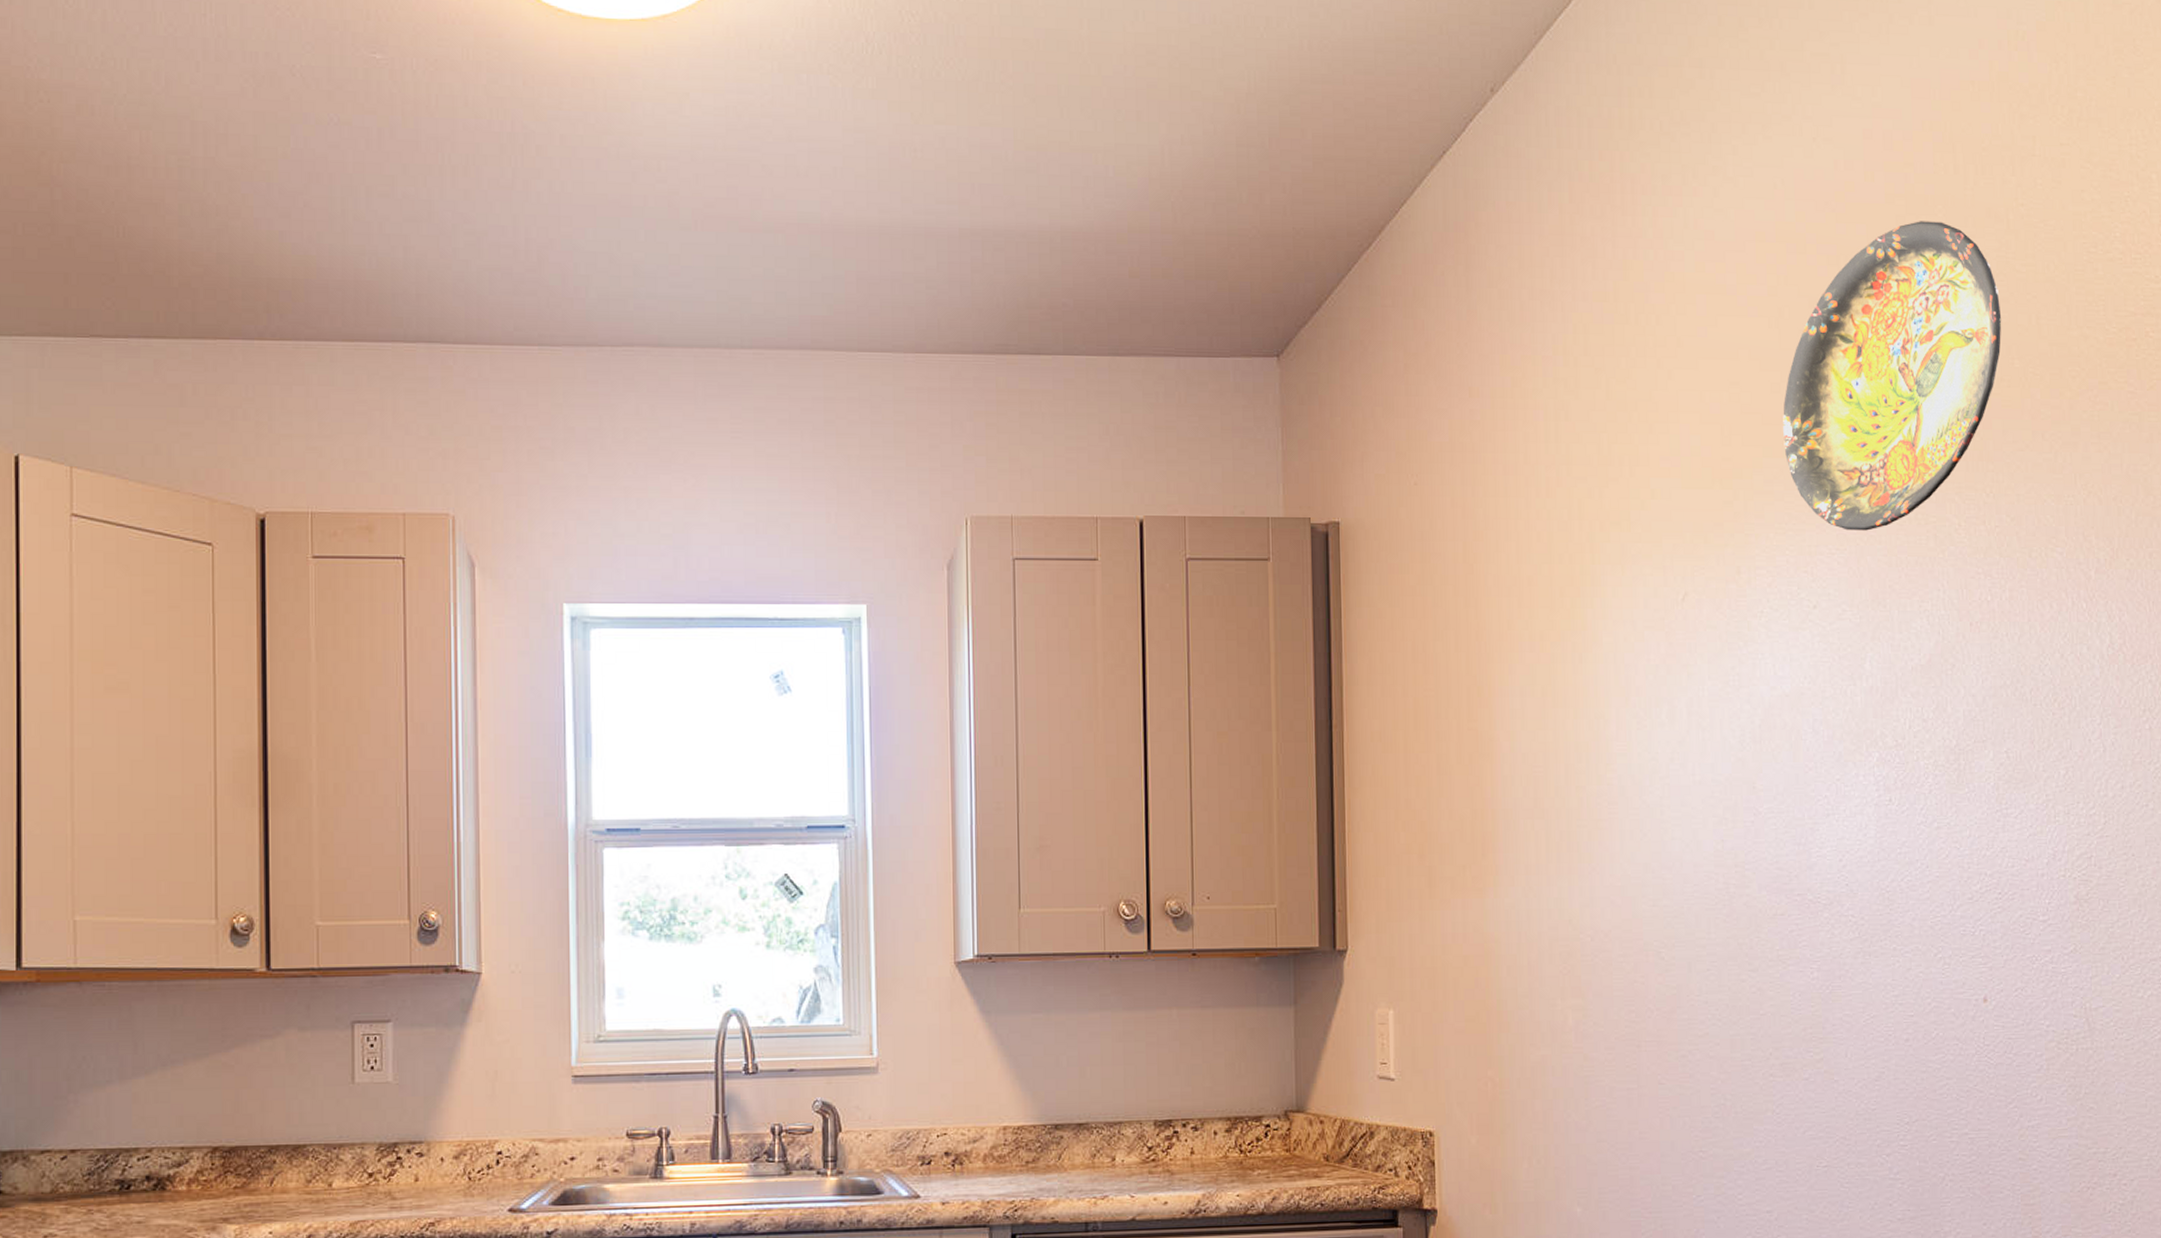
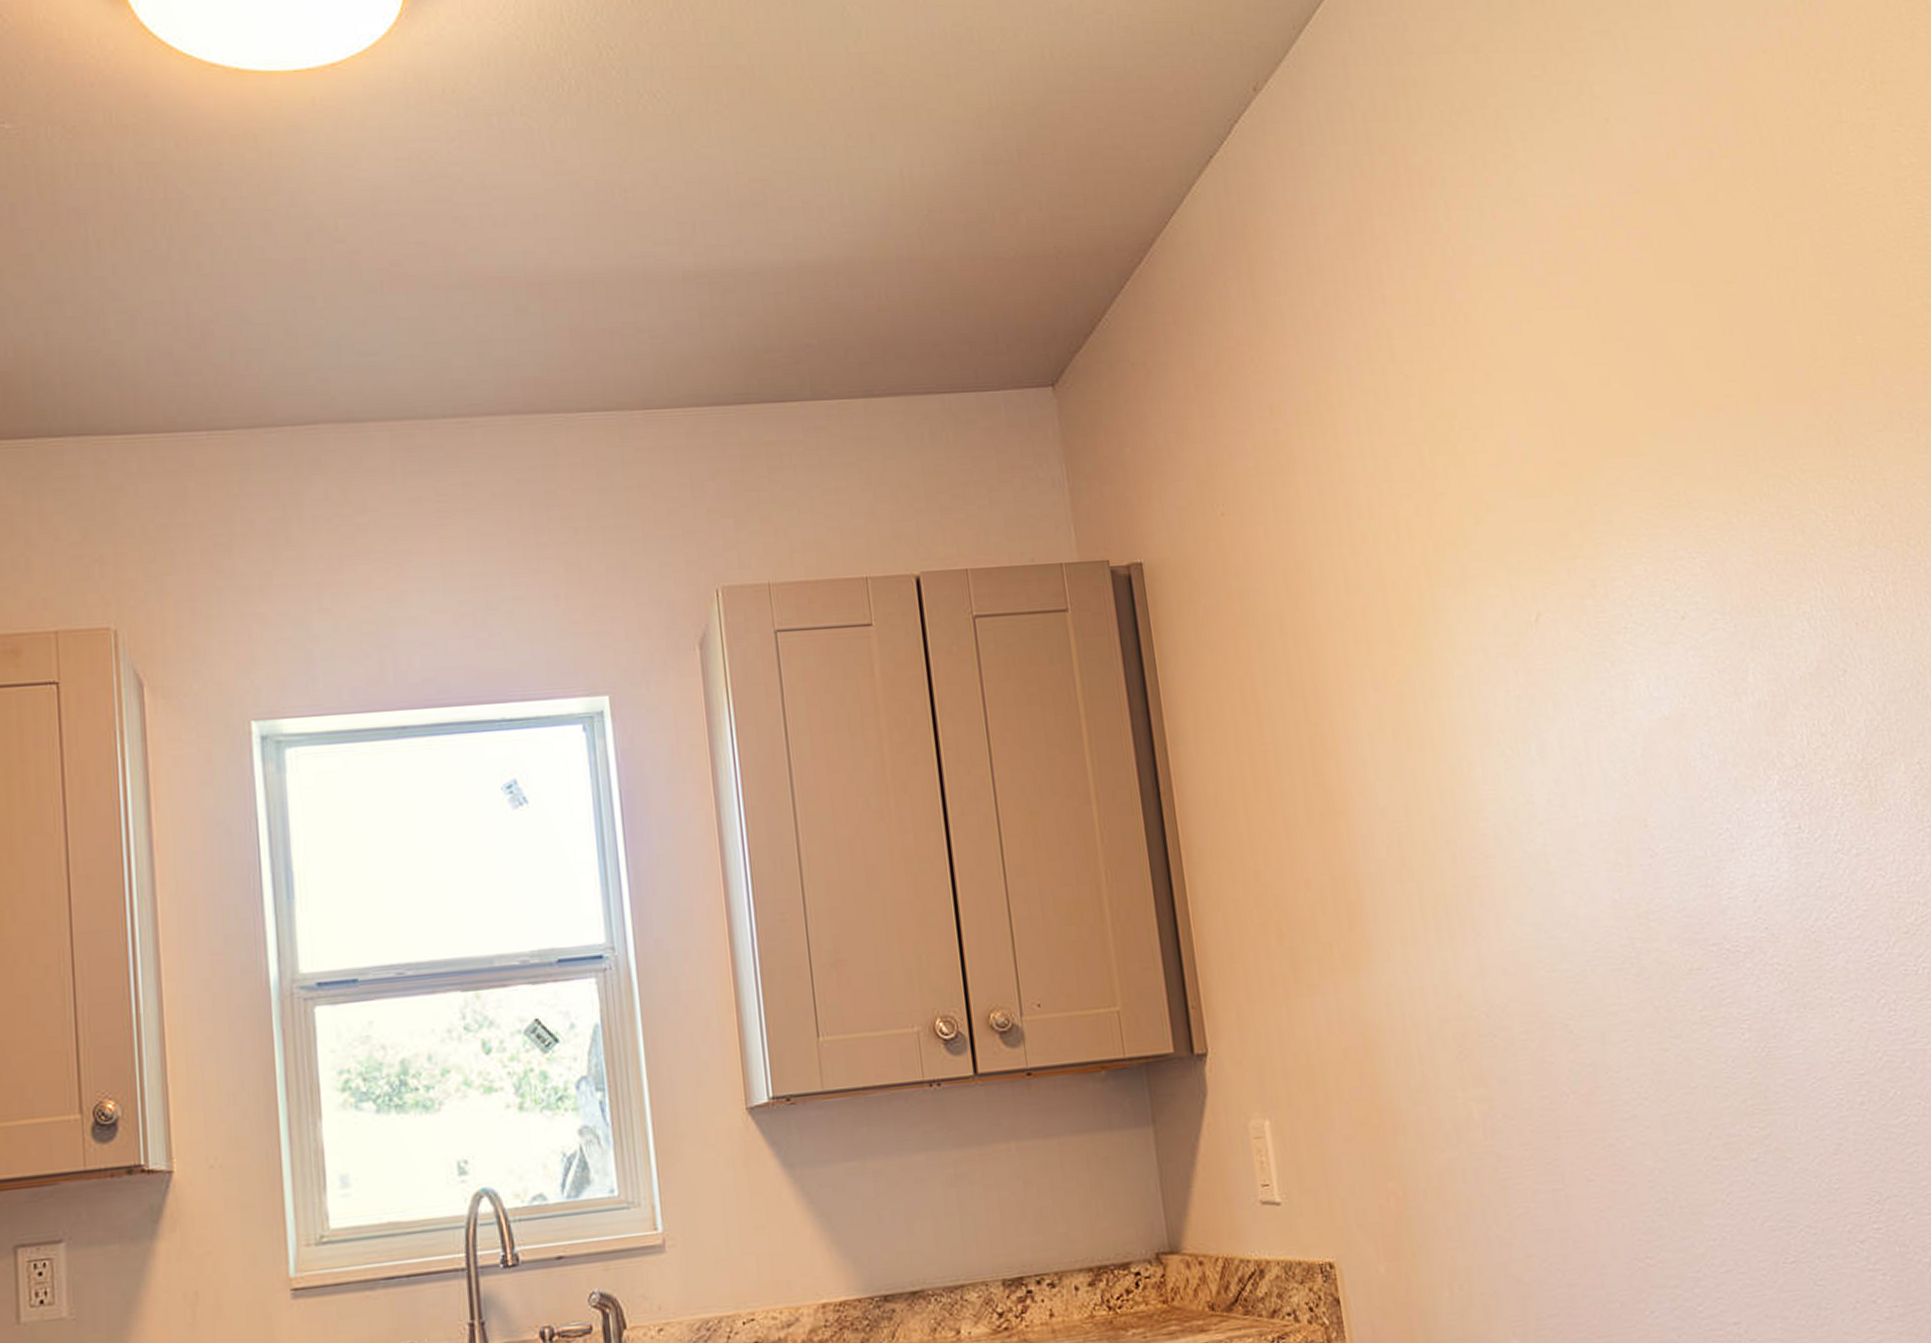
decorative plate: present [1783,221,2002,531] -> none [1615,196,1841,531]

